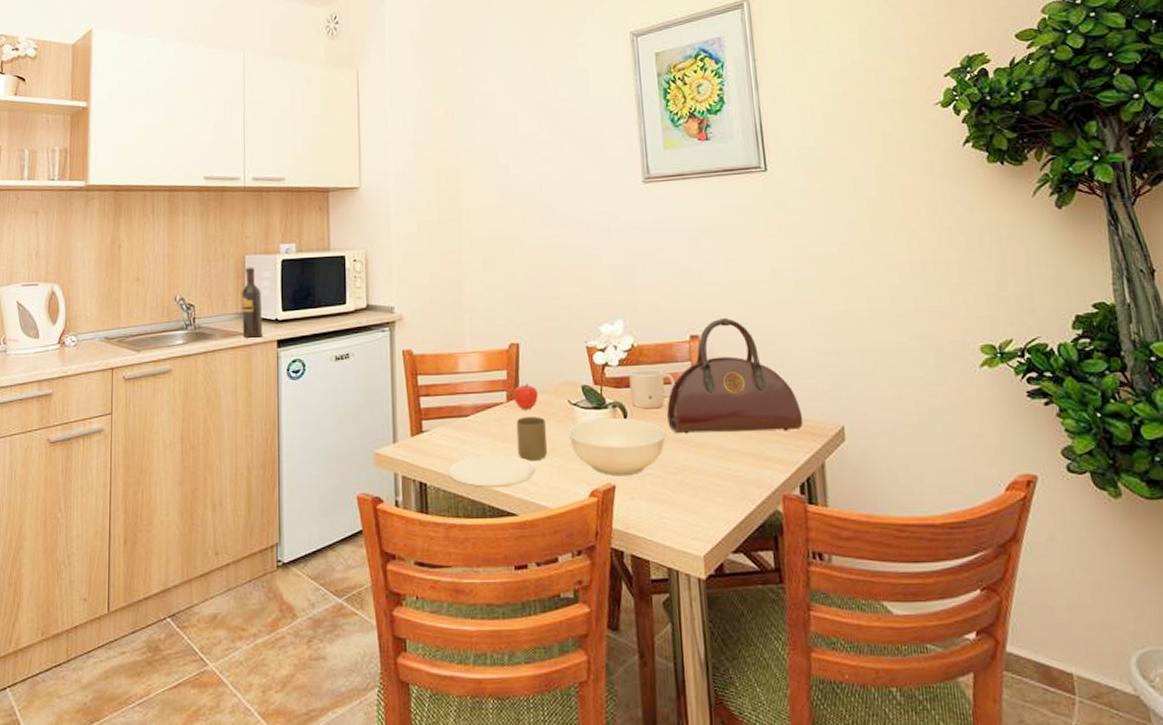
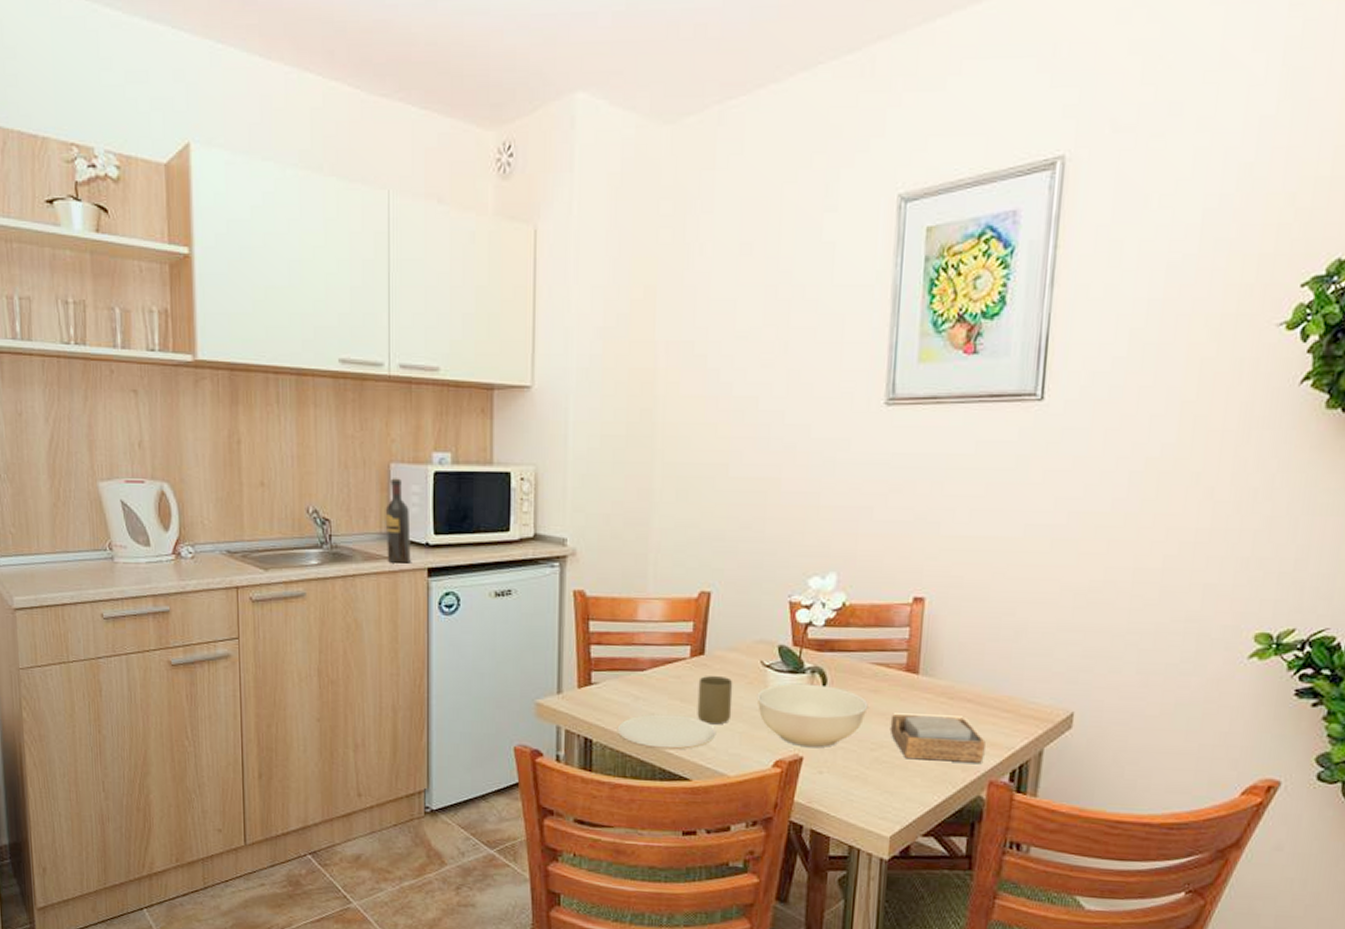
fruit: present [513,383,538,410] -> none [698,639,727,669]
mug: present [629,368,675,409] -> none [833,631,888,678]
handbag: present [667,317,804,434] -> none [872,579,1029,713]
napkin holder: none [687,437,775,480] -> present [889,714,986,763]

